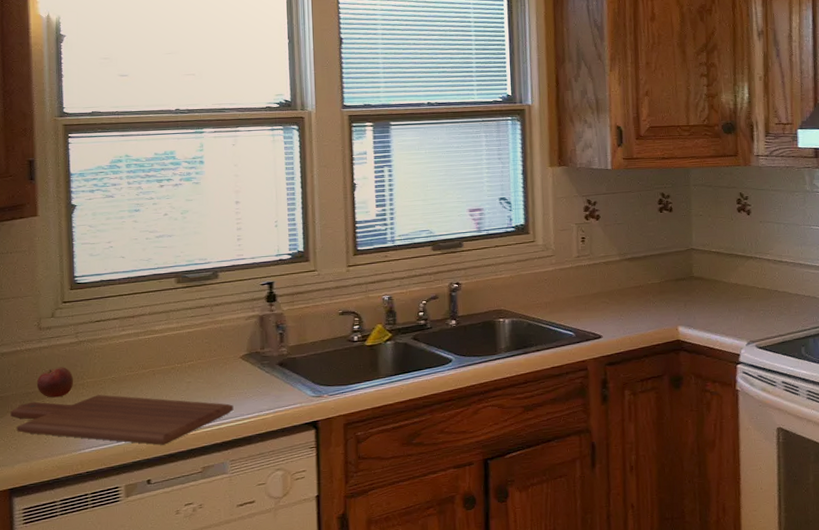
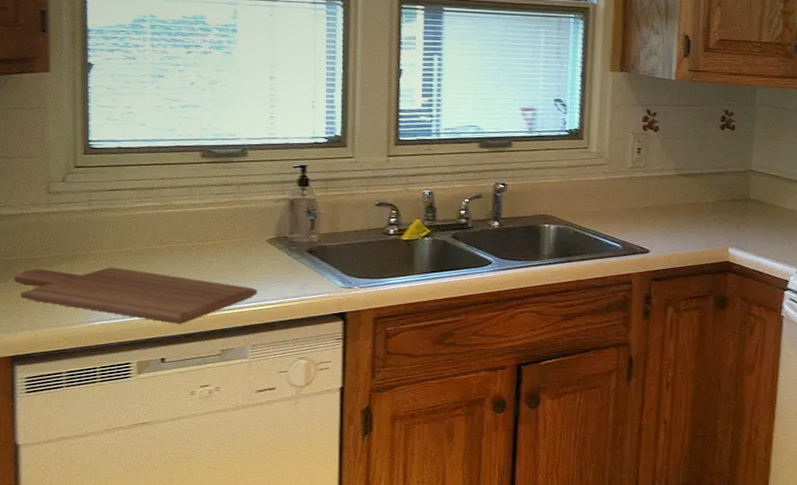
fruit: present [36,367,74,398] -> none [43,234,85,266]

